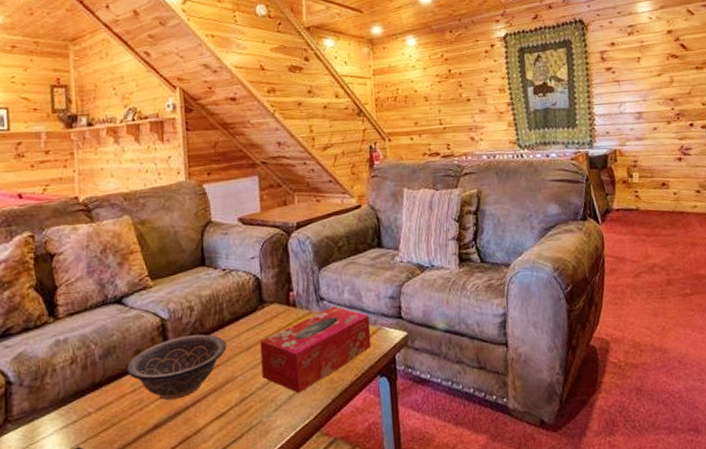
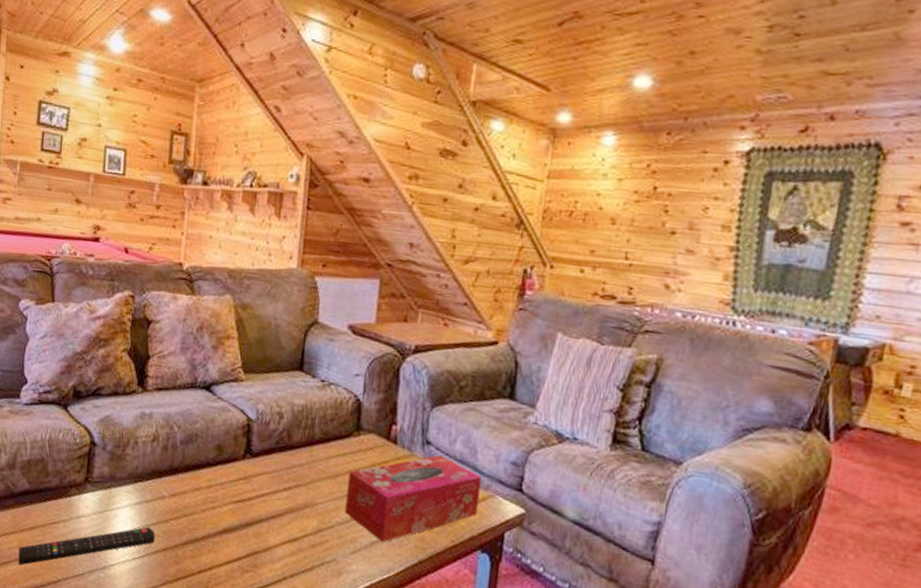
decorative bowl: present [127,334,226,401] -> none [205,442,312,510]

